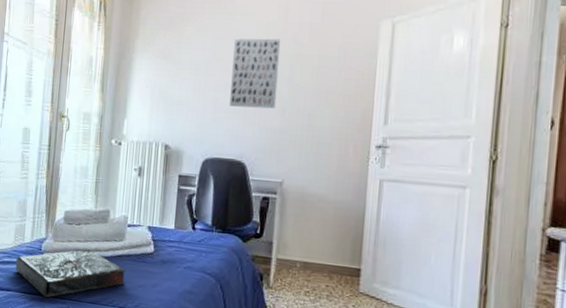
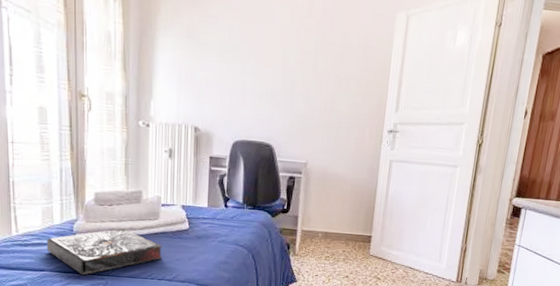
wall art: present [229,38,281,109] -> none [257,21,306,94]

